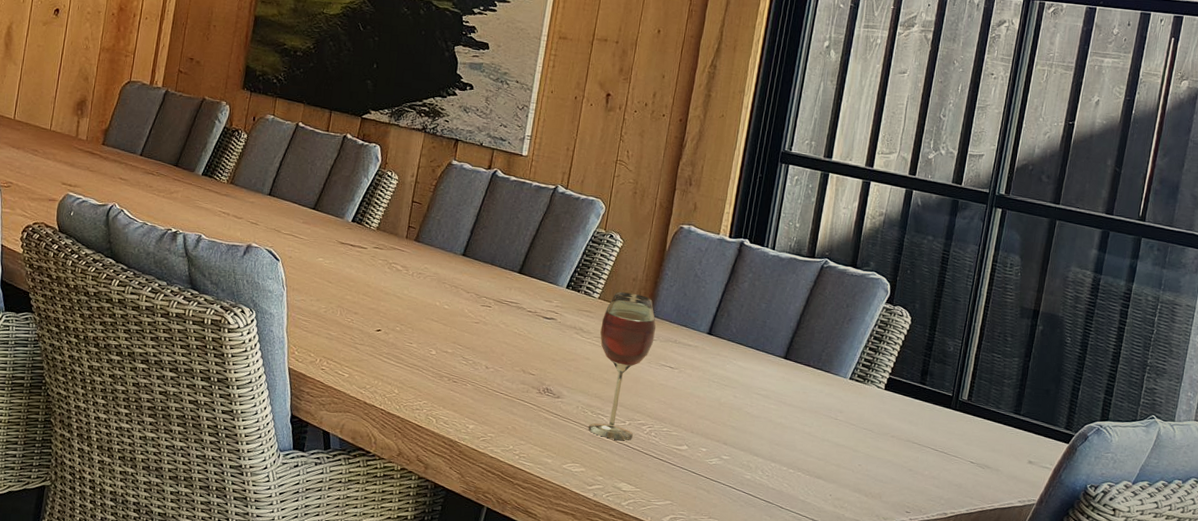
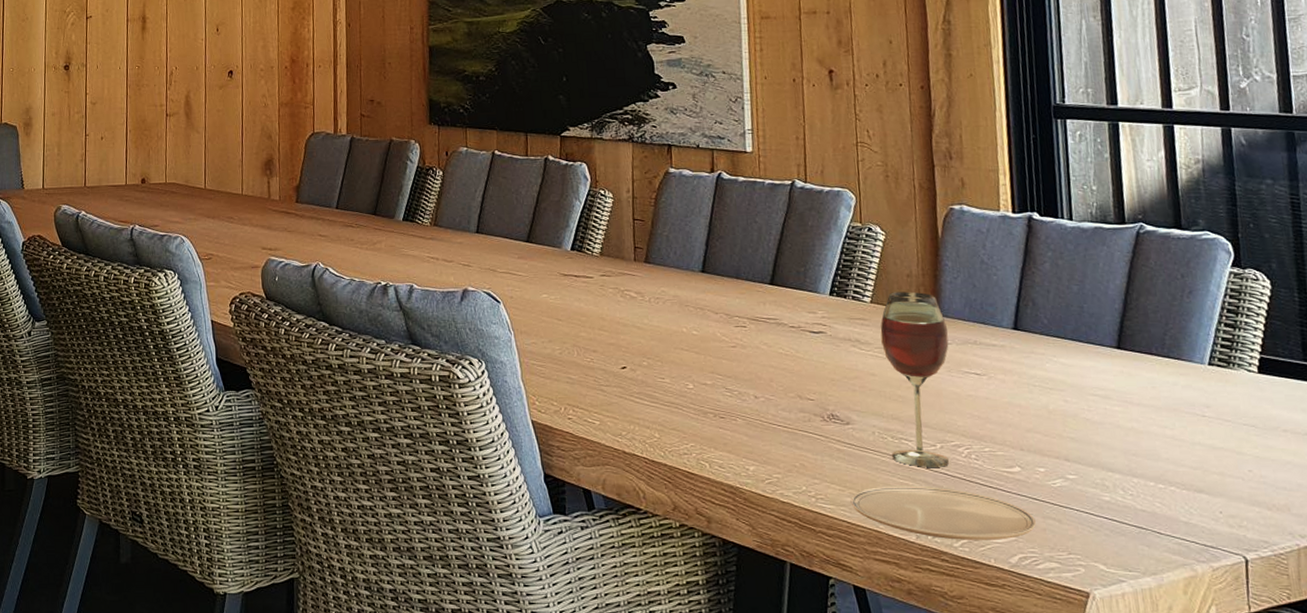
plate: none [547,451,690,503] -> present [850,485,1036,540]

